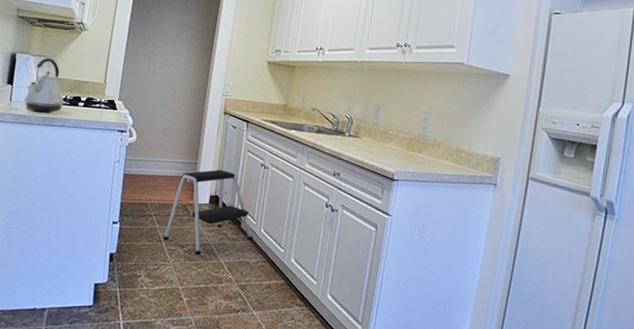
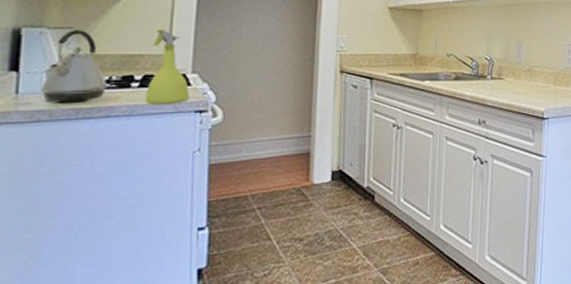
spray bottle: none [86,63,116,123] -> present [144,30,190,105]
step stool: present [162,169,254,255] -> none [272,138,392,246]

